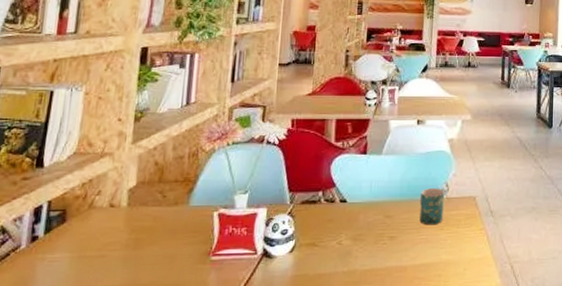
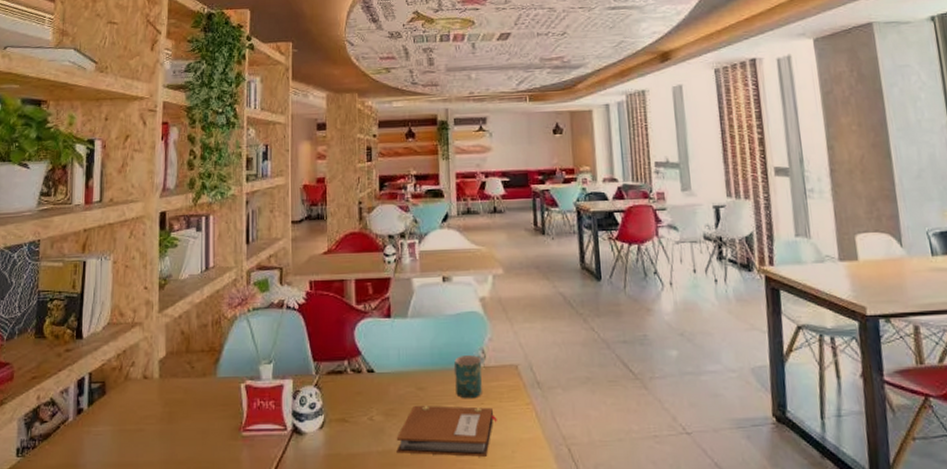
notebook: none [361,231,454,275] -> present [396,405,497,457]

